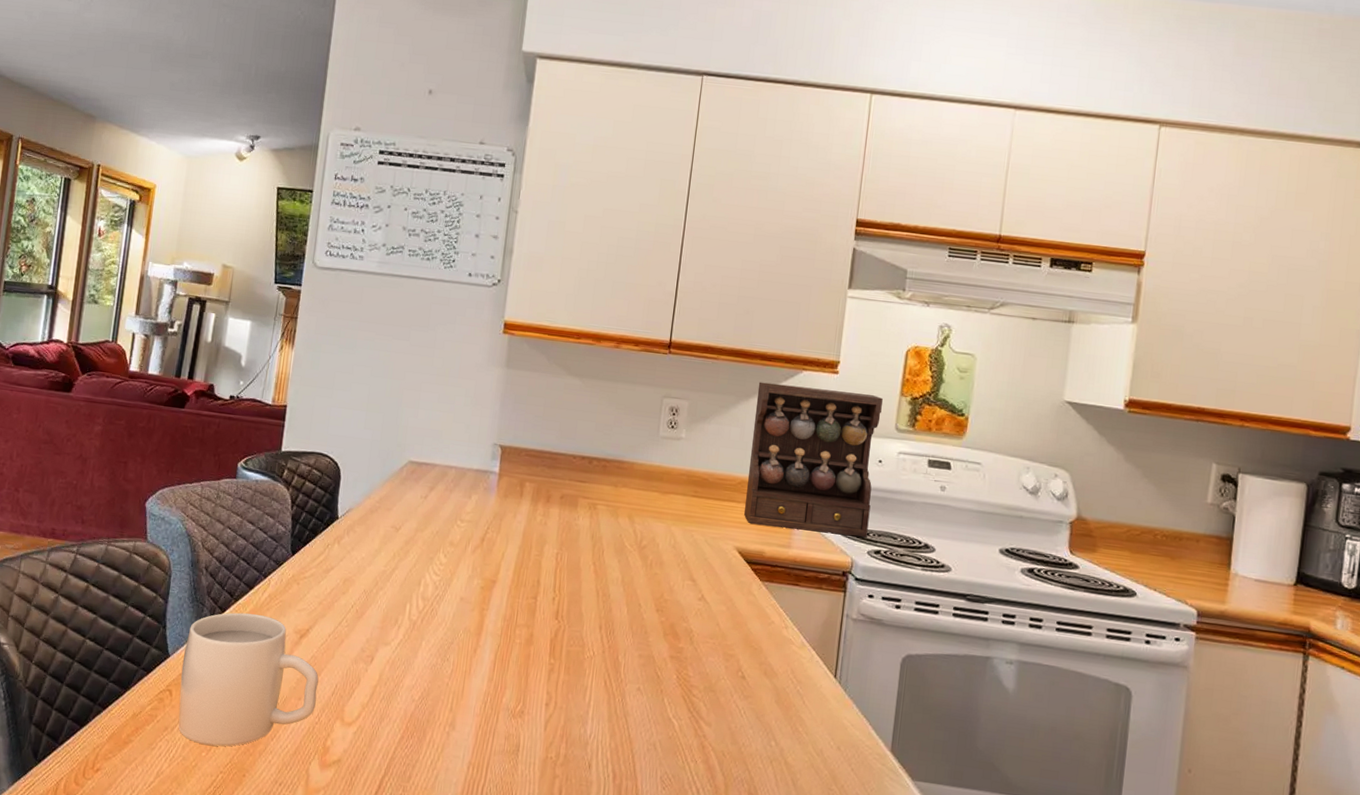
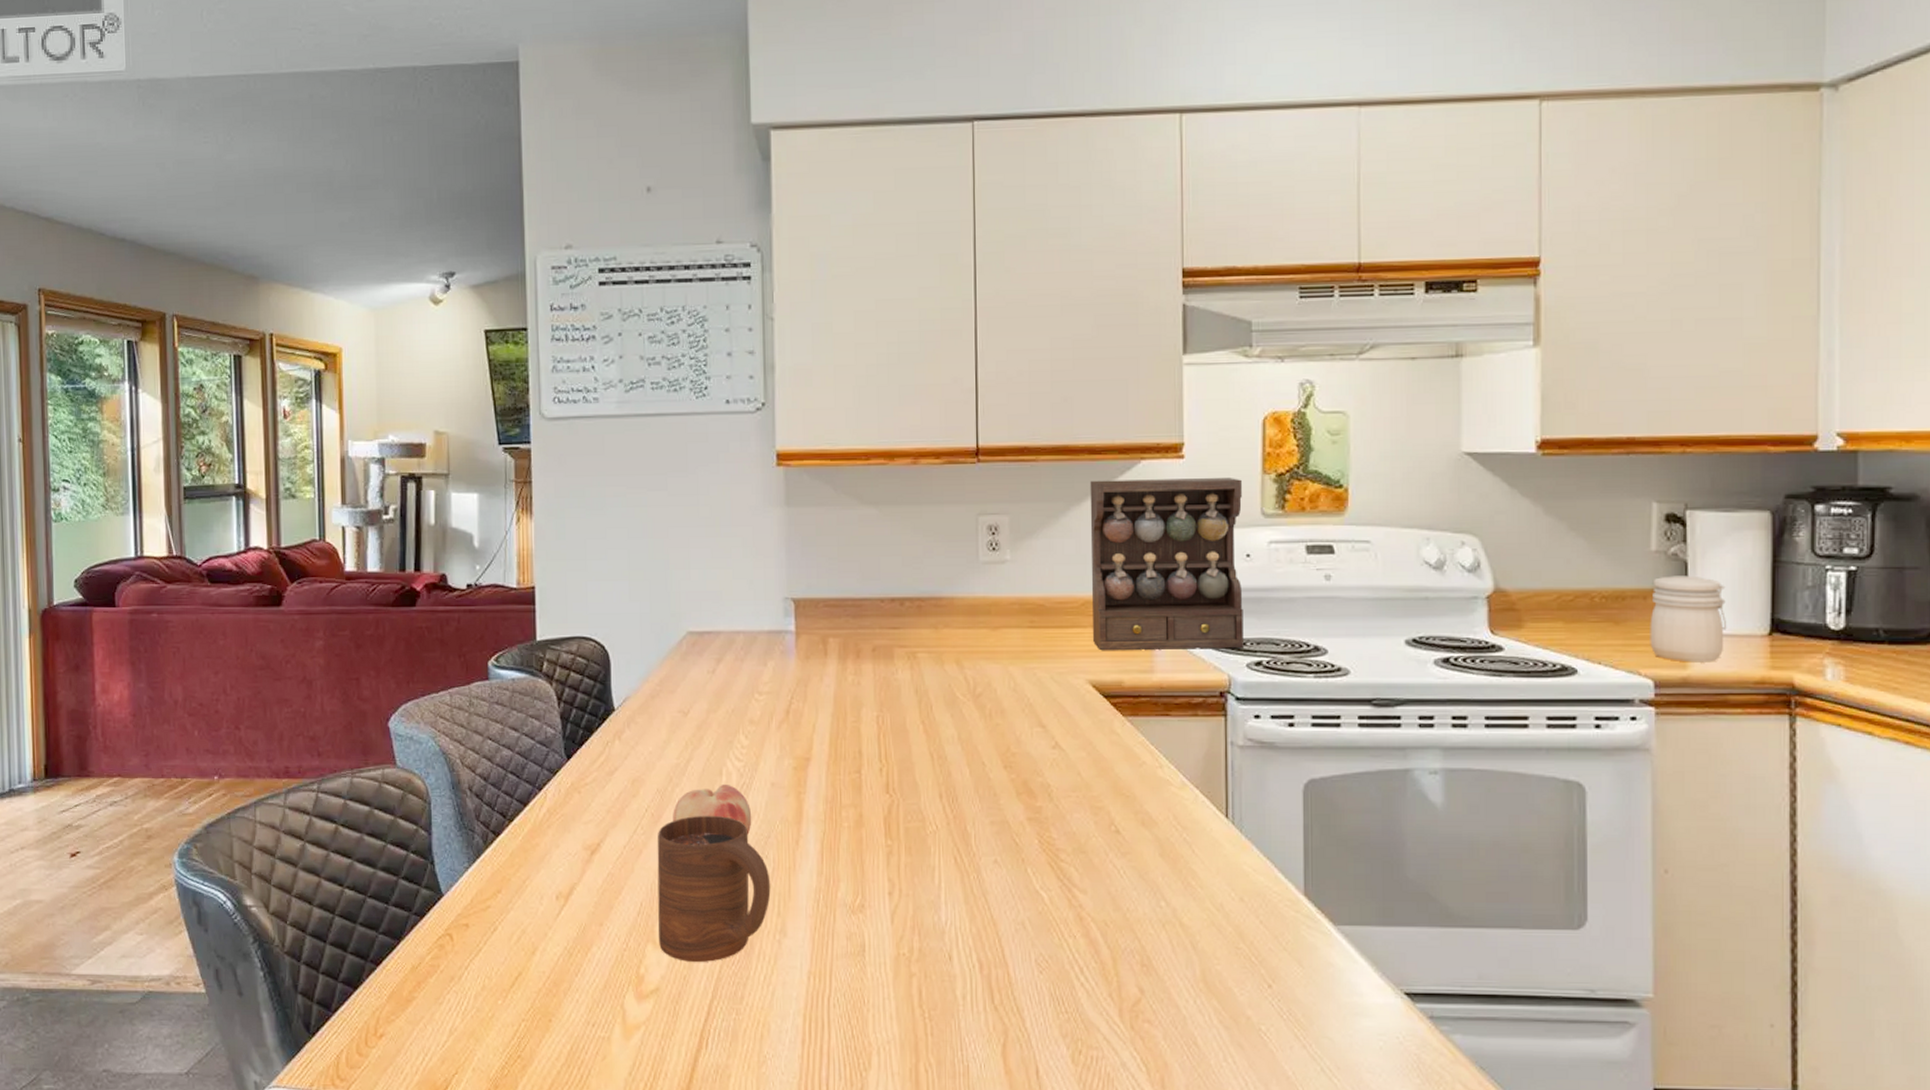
mug: present [178,612,319,747] -> none [459,833,620,992]
cup: none [346,616,448,743] -> present [657,815,771,962]
fruit: none [373,593,441,639] -> present [673,785,752,835]
jar: none [1197,525,1264,602] -> present [1650,575,1727,663]

